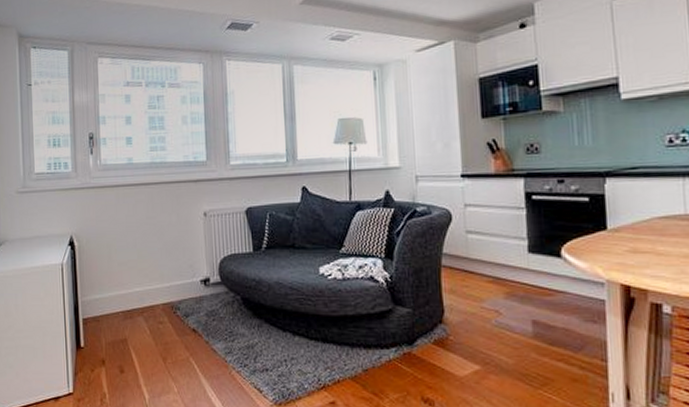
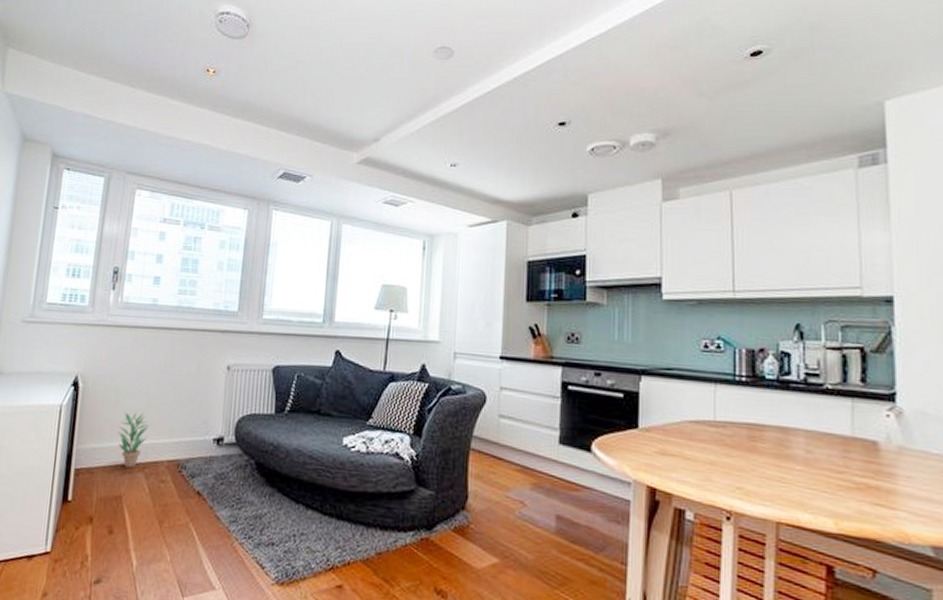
potted plant: none [114,264,142,313] -> present [117,412,150,468]

